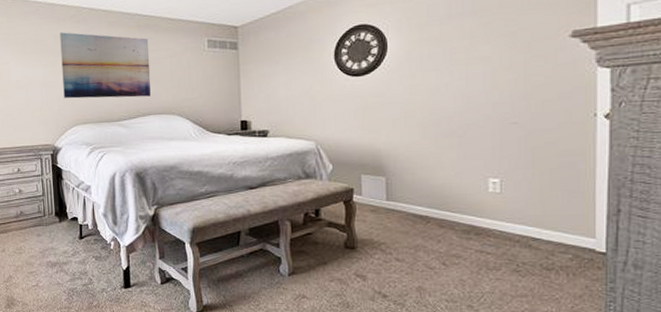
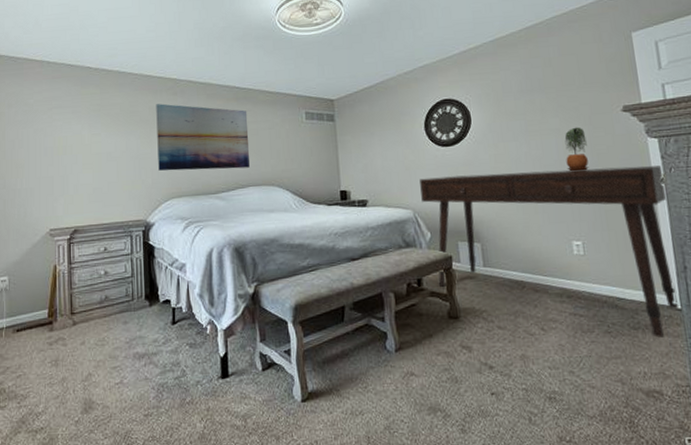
desk: none [325,99,610,280] -> present [419,165,678,338]
potted plant: none [493,55,521,105] -> present [564,127,589,172]

